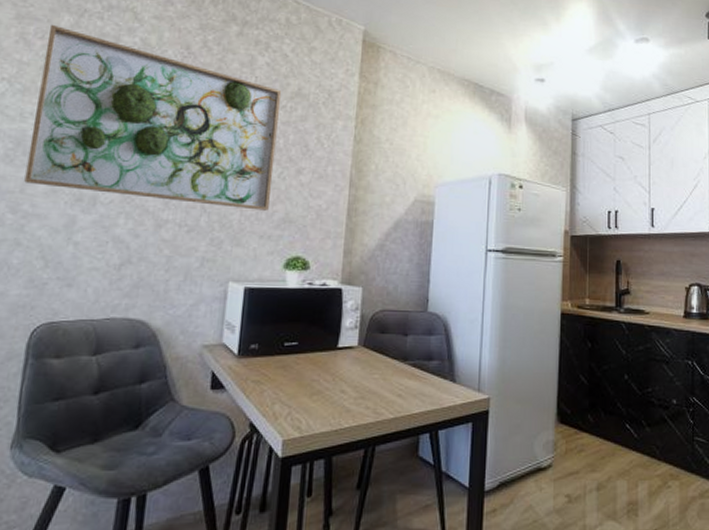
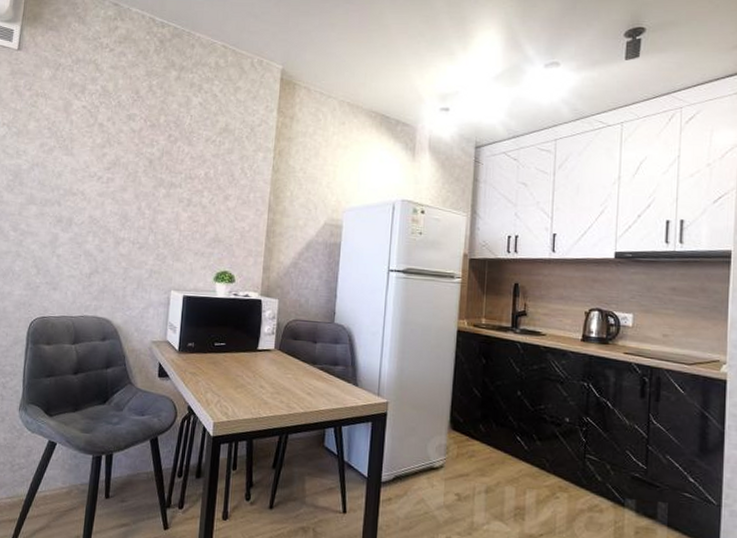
wall art: present [24,24,282,211] -> none [21,78,212,232]

